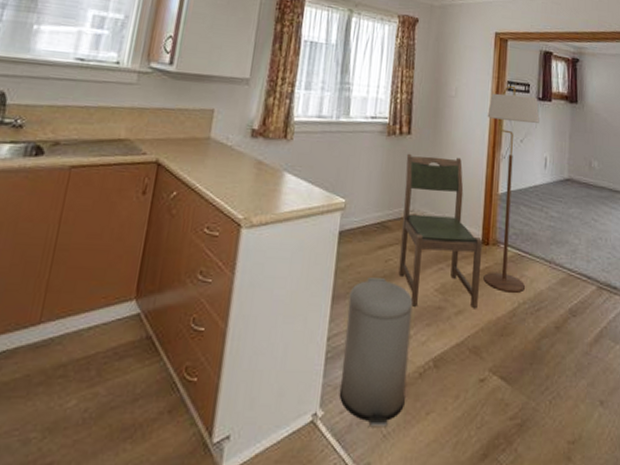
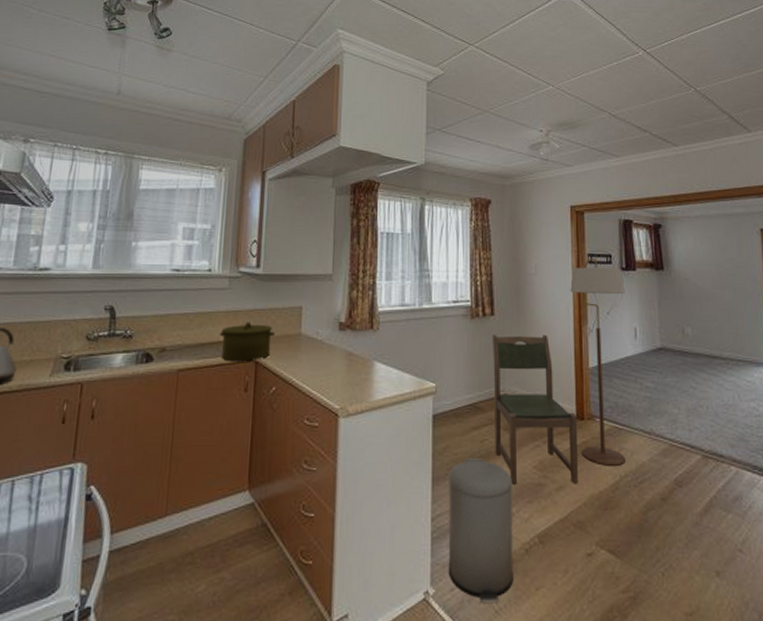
cooking pot: none [120,121,182,163] -> present [219,322,275,362]

